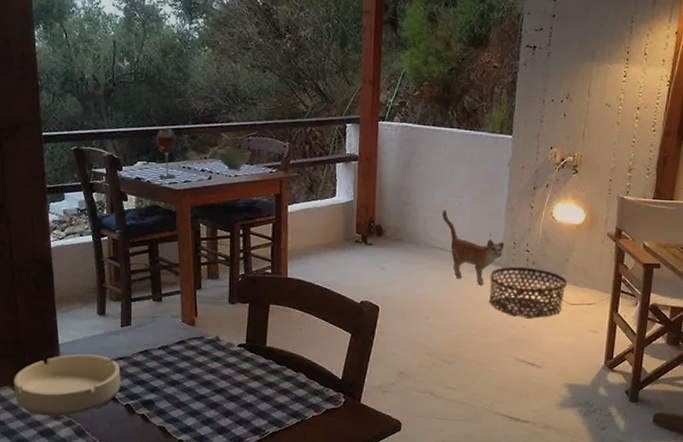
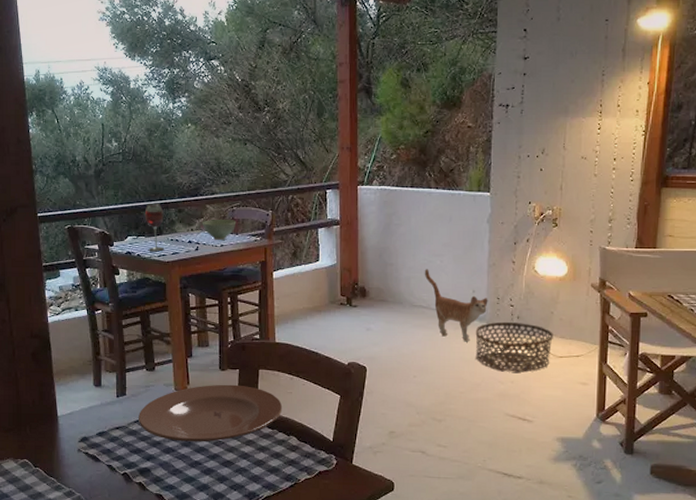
ashtray: present [14,354,121,417] -> none [16,425,117,488]
plate: none [142,318,293,376] -> present [137,384,283,442]

